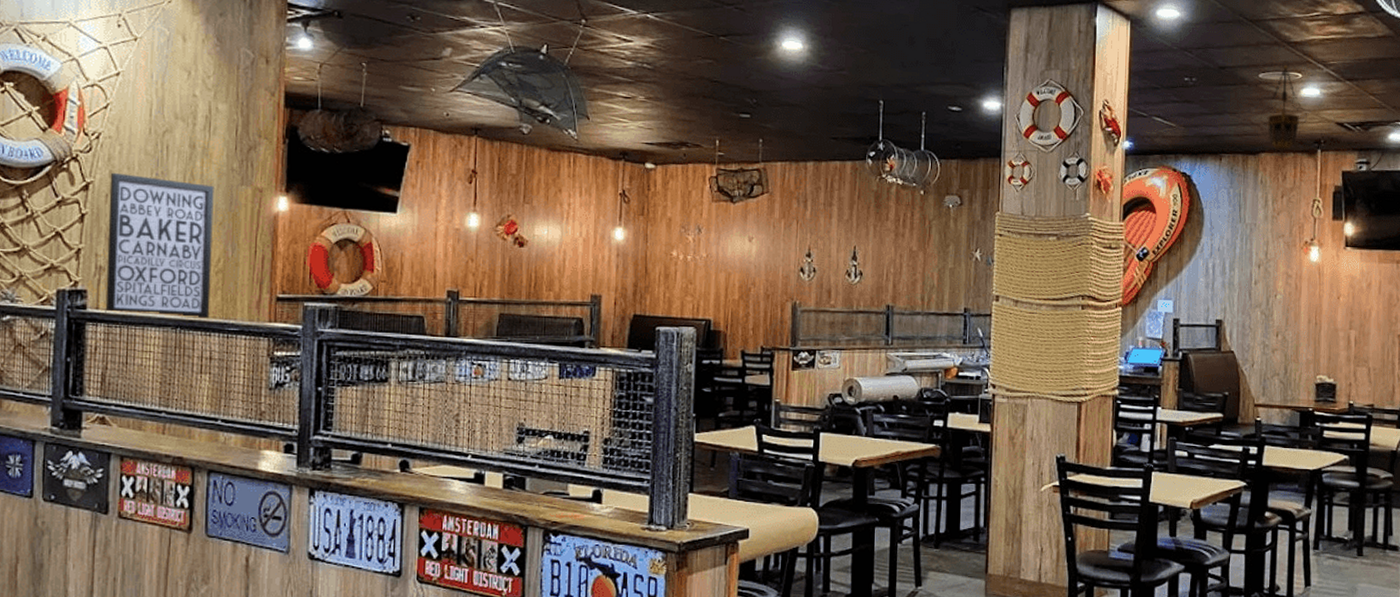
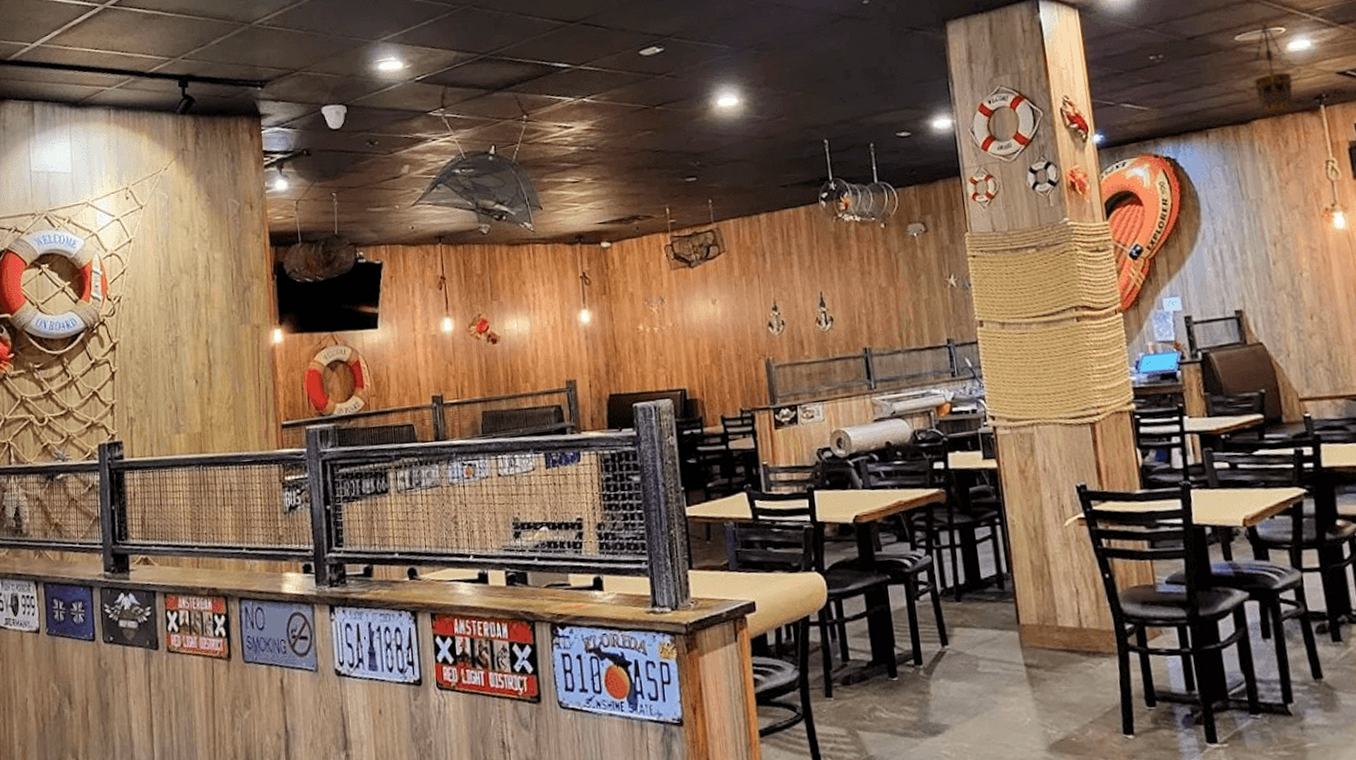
wall art: present [105,172,214,319] -> none [132,328,226,460]

